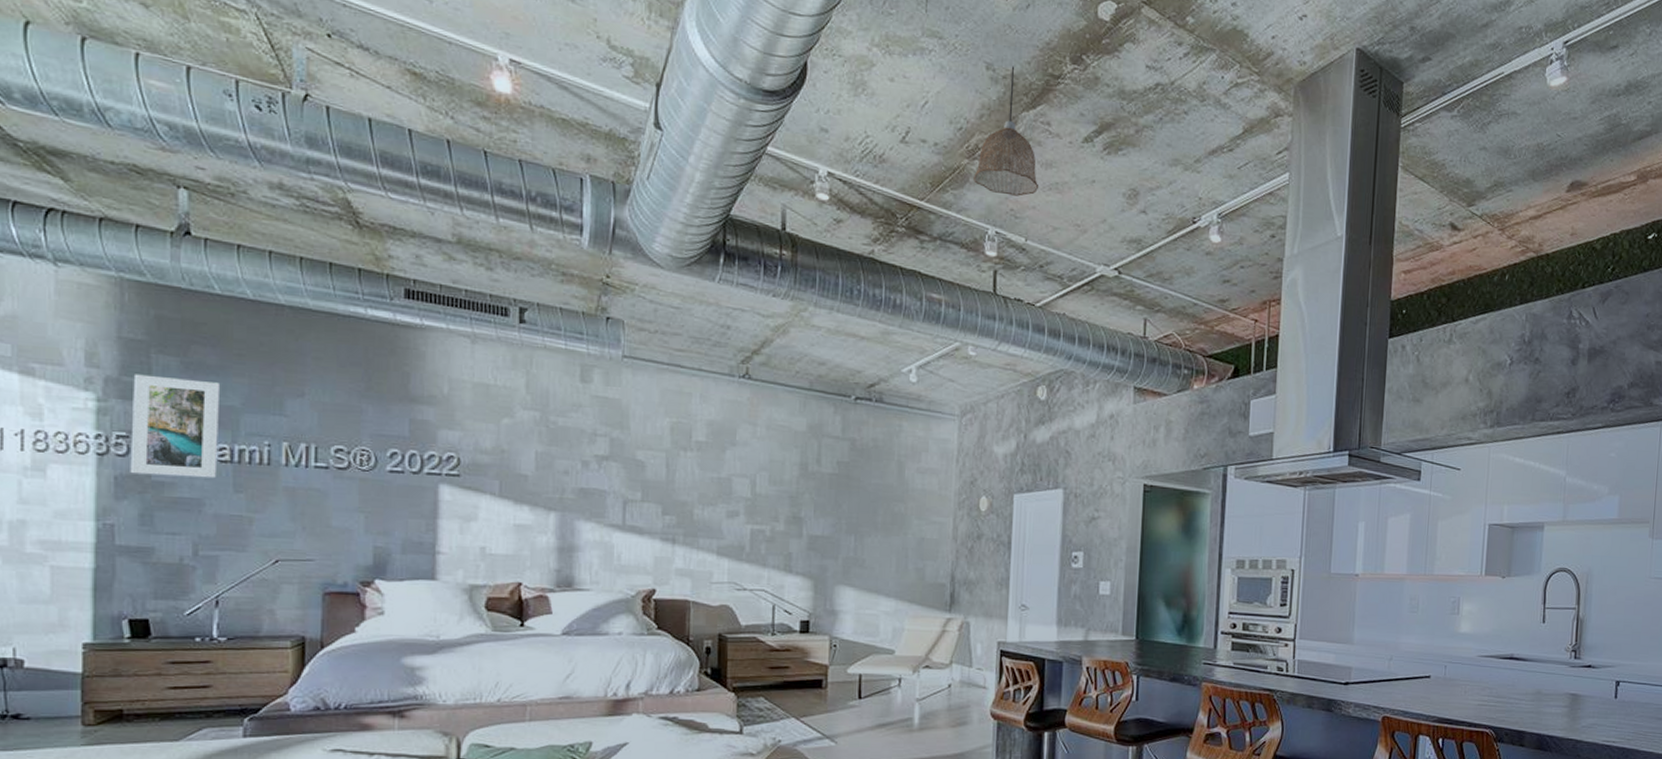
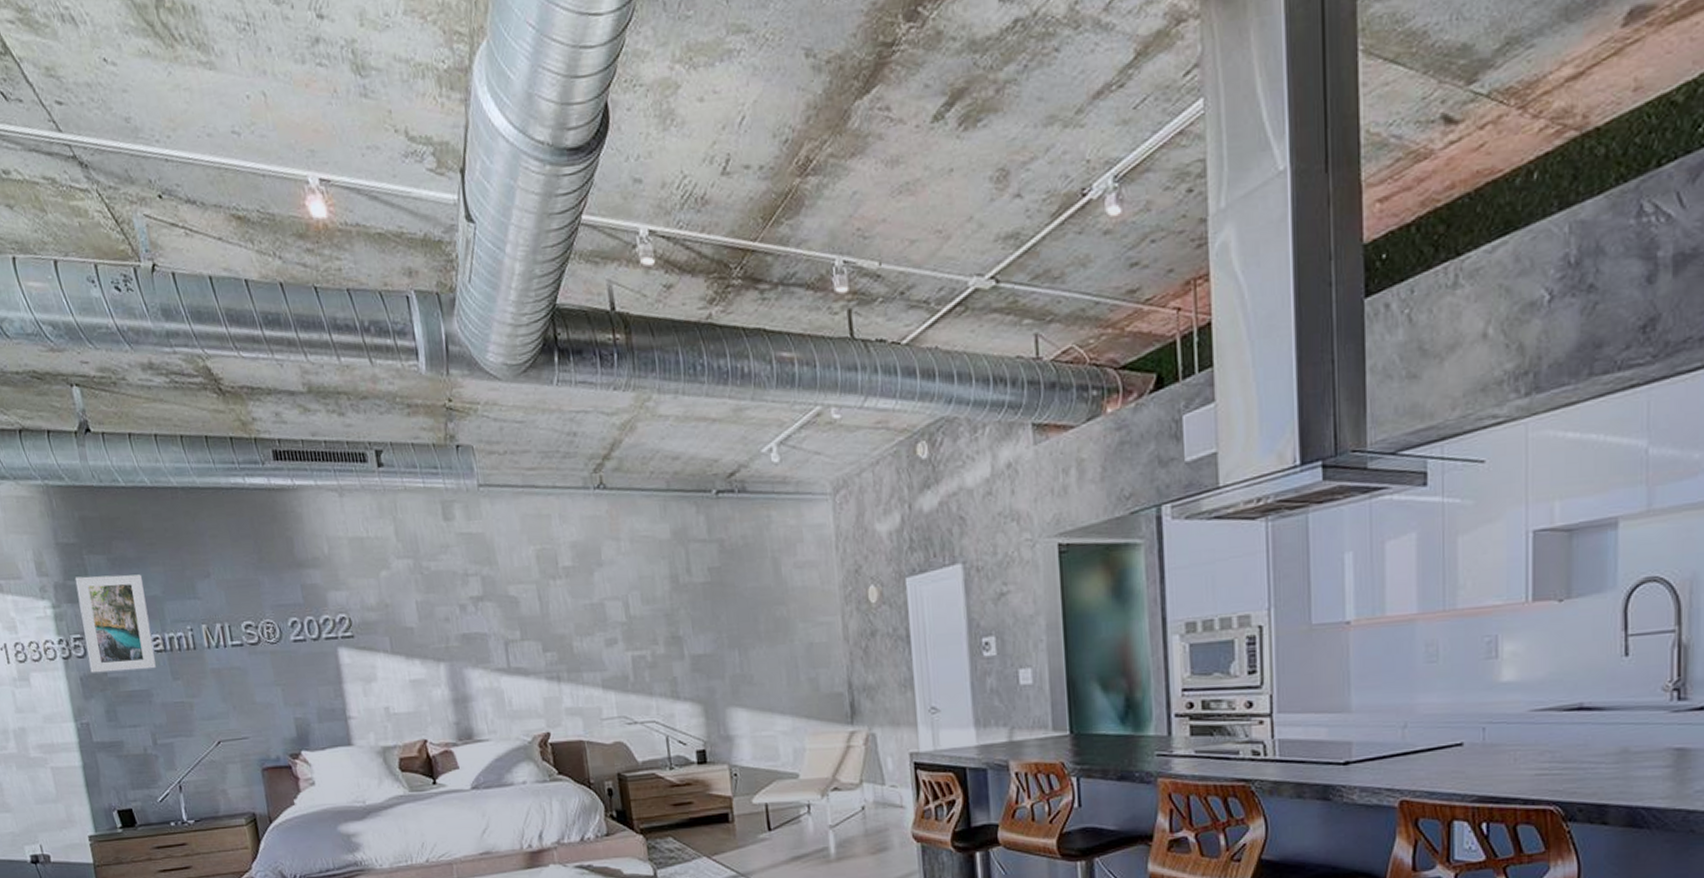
pendant lamp: present [974,66,1039,197] -> none [809,44,887,213]

